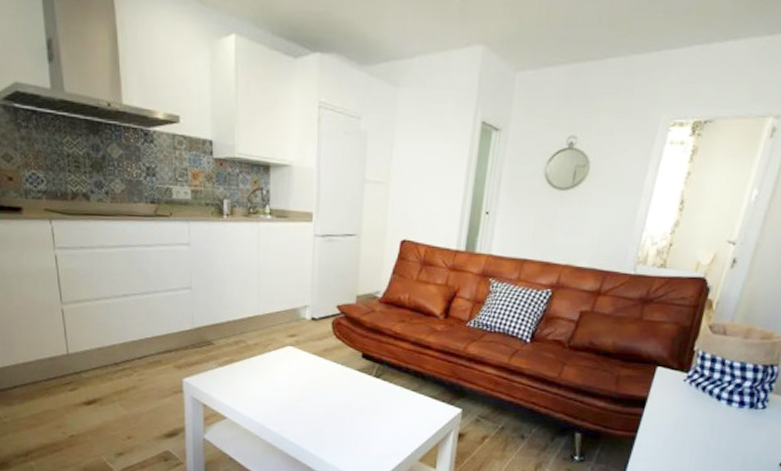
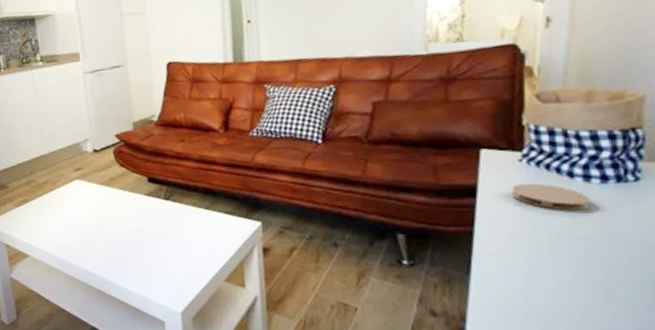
coaster: none [671,400,728,428] -> present [511,183,591,211]

